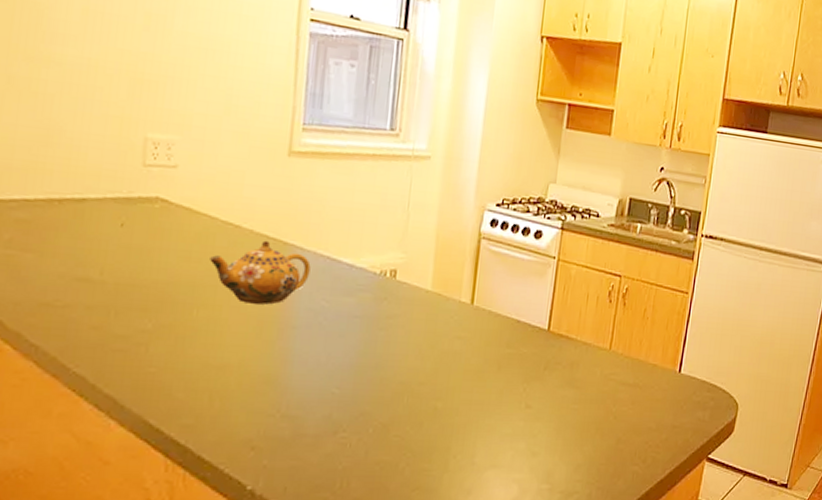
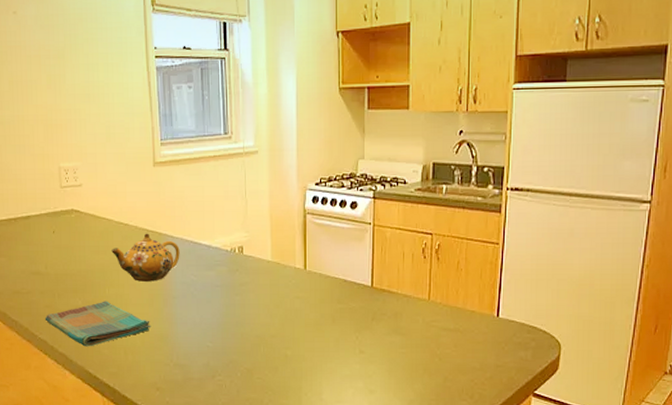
dish towel: none [87,325,256,388] -> present [45,301,152,347]

